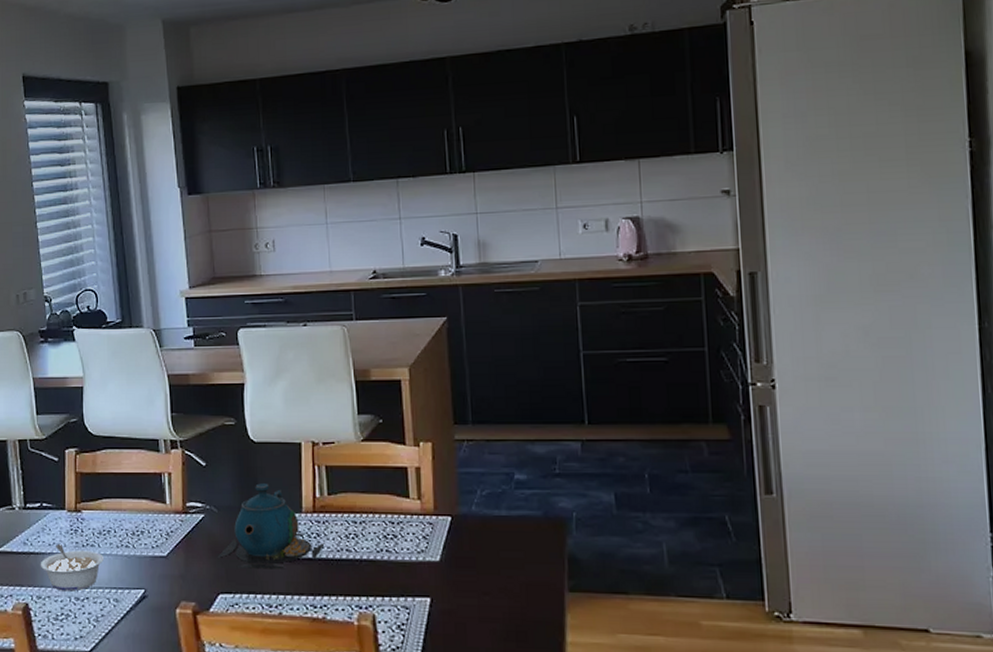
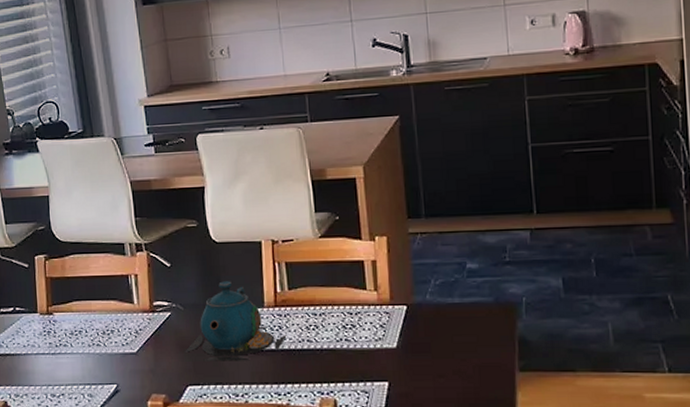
legume: present [40,544,103,592] -> none [16,345,77,389]

